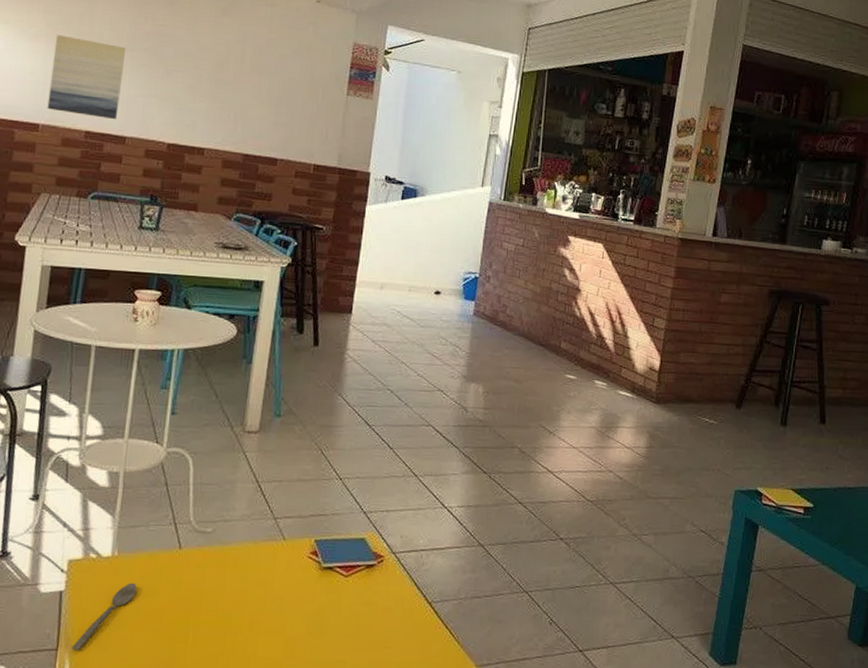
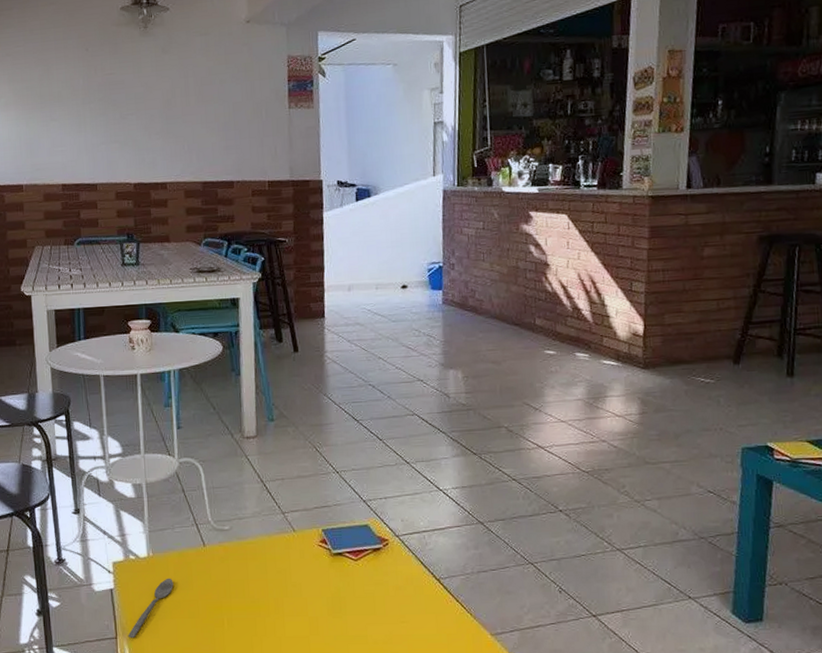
wall art: present [47,34,126,120] -> none [22,100,87,170]

